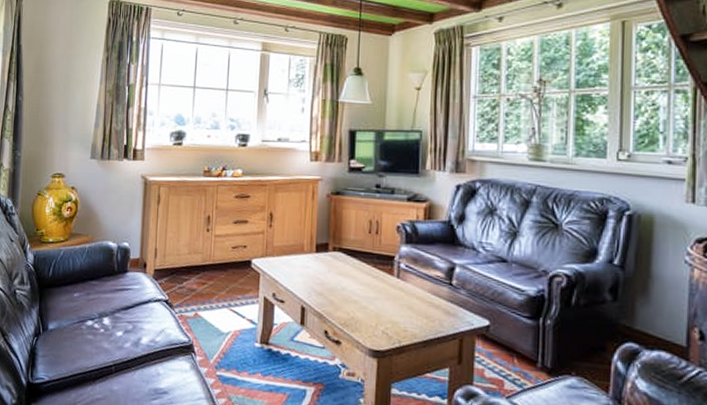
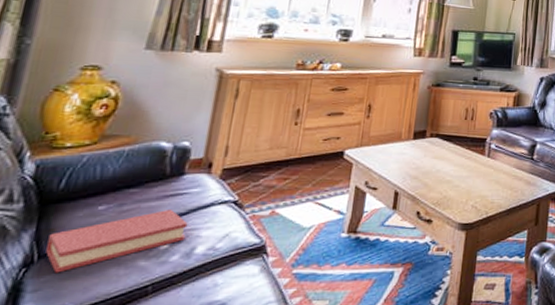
hardback book: none [47,301,134,345] -> present [46,208,188,273]

